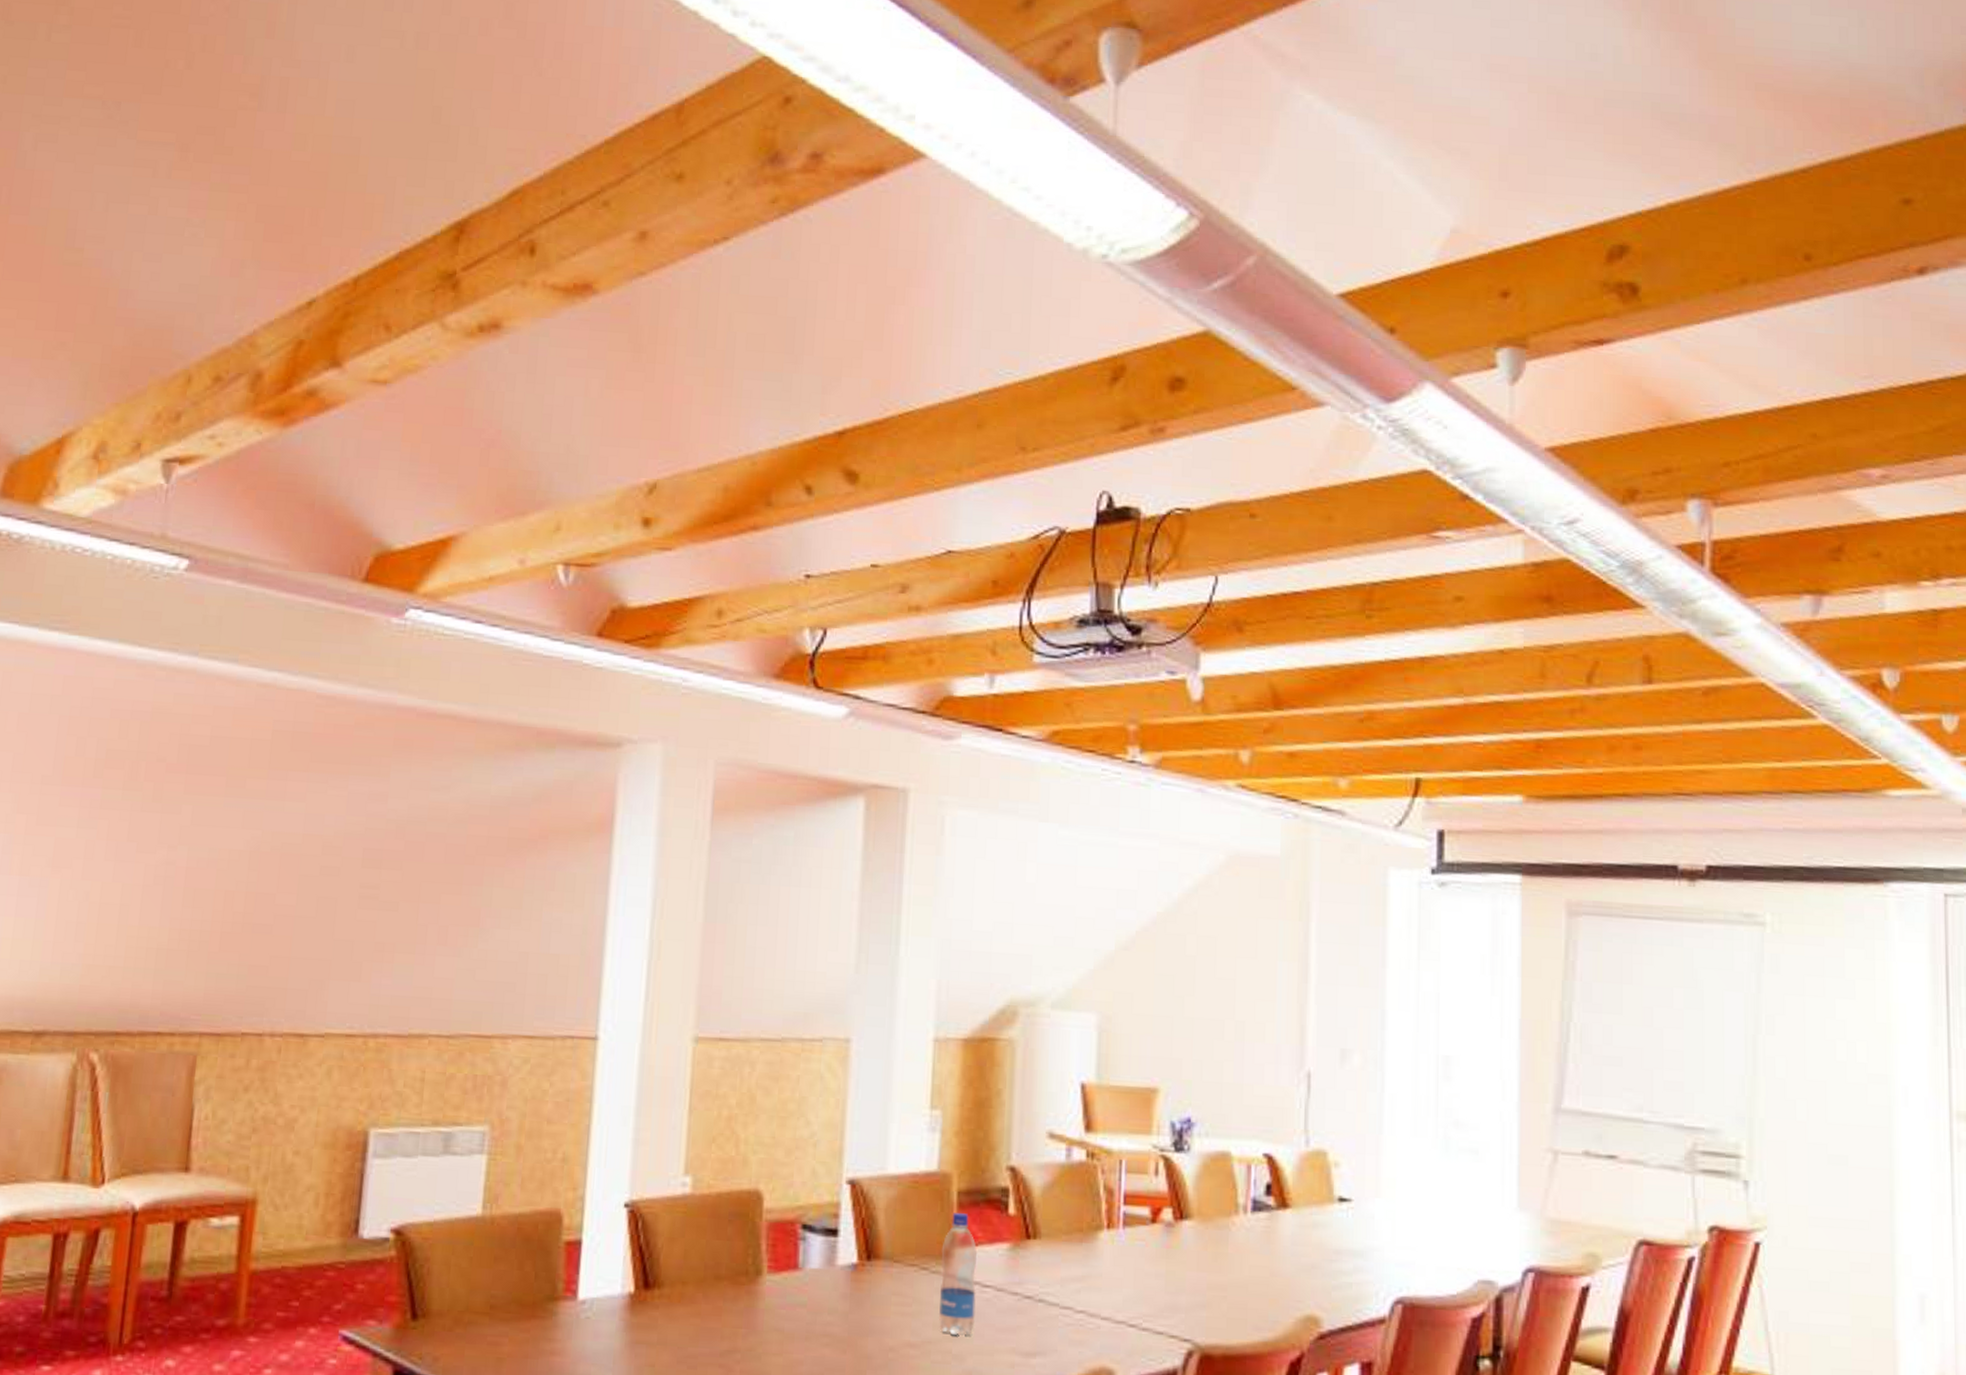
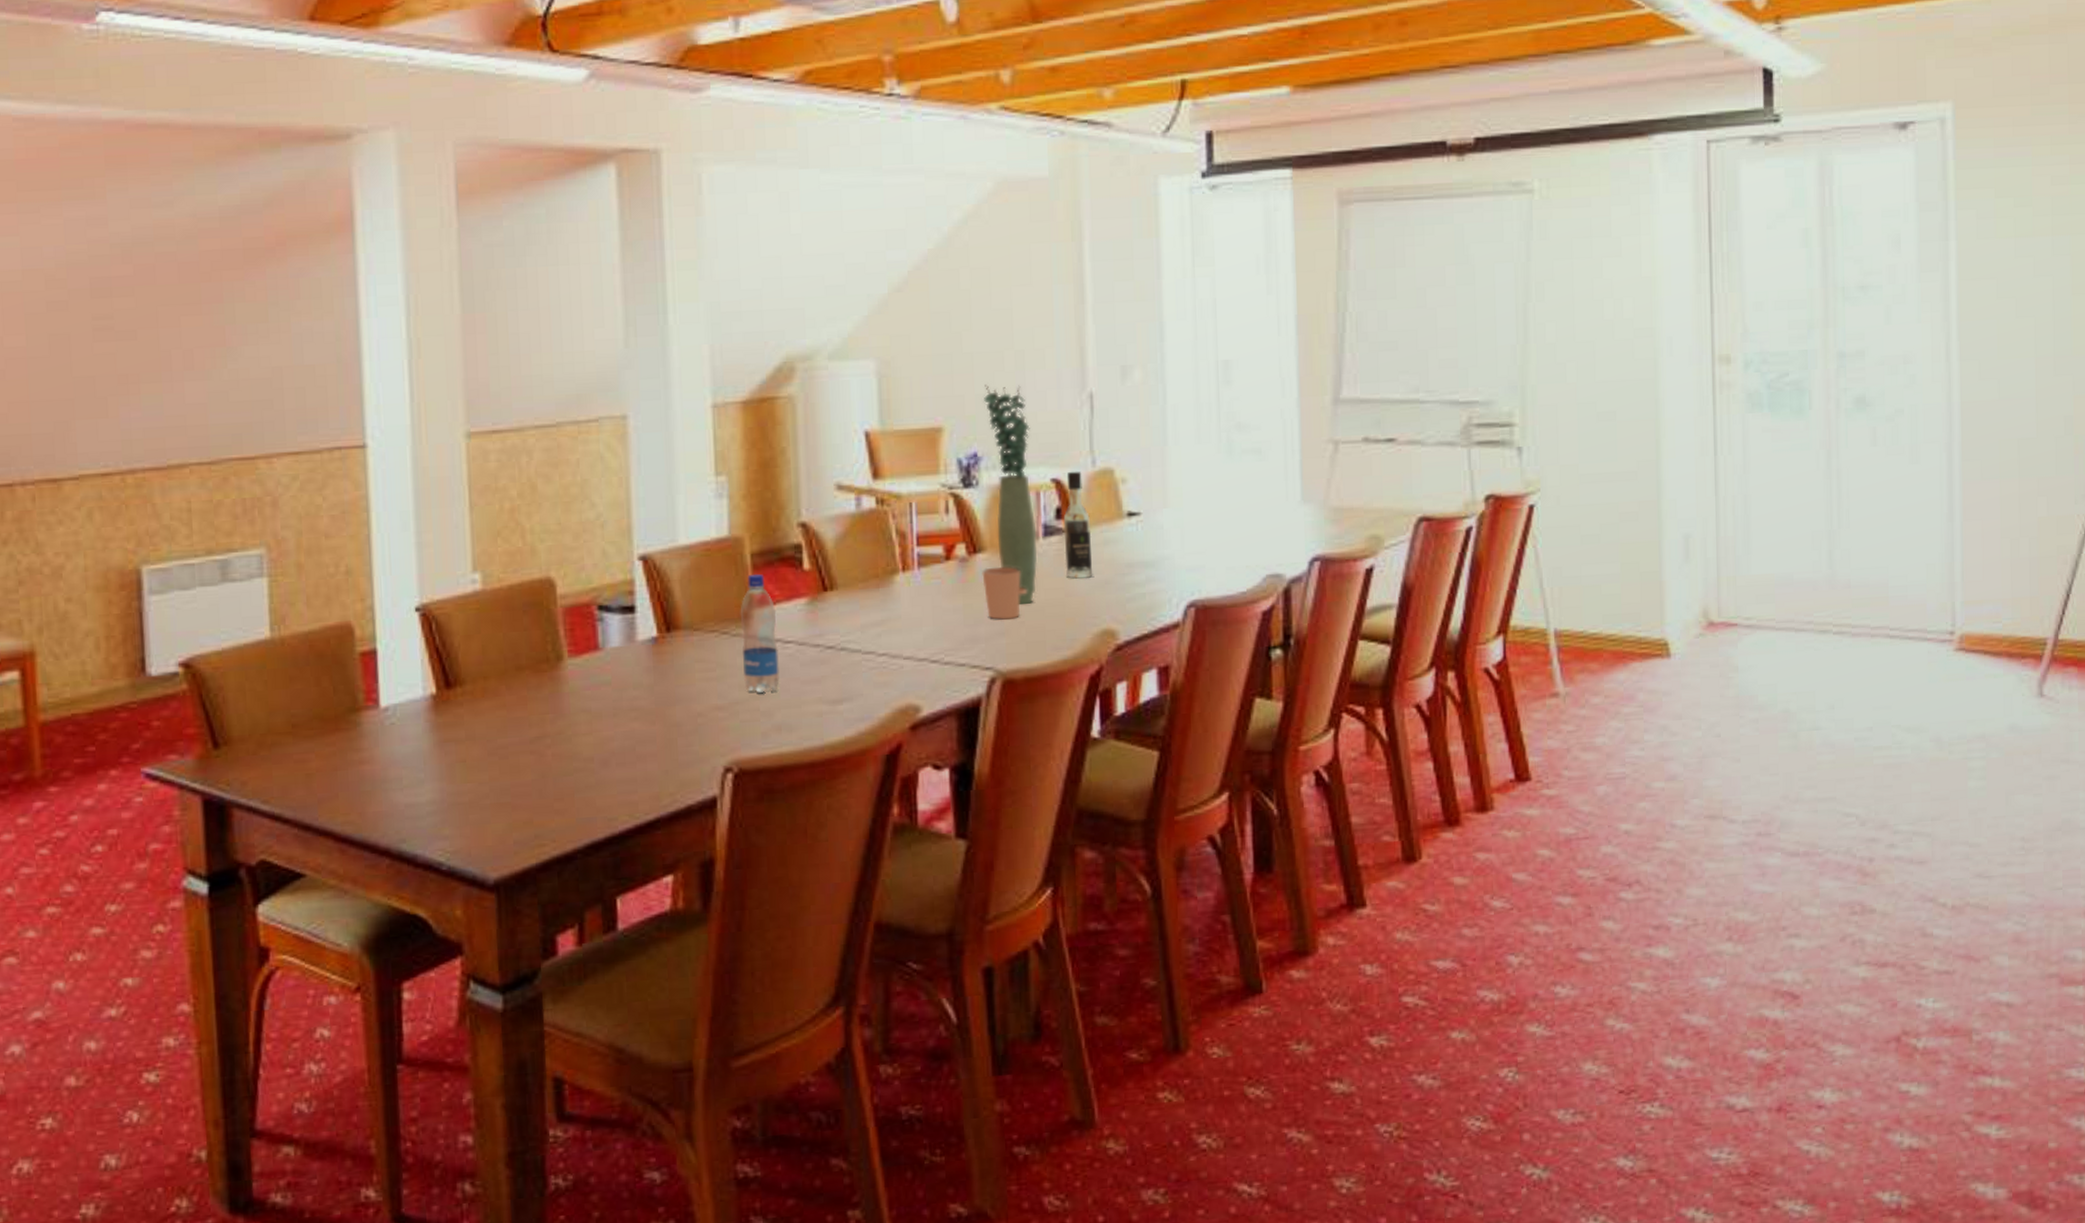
cup: none [1187,1235,1232,1294] -> present [982,566,1028,620]
vase: none [1201,1051,1246,1279] -> present [984,384,1038,604]
bottle: none [1272,1148,1301,1260] -> present [1063,471,1093,580]

